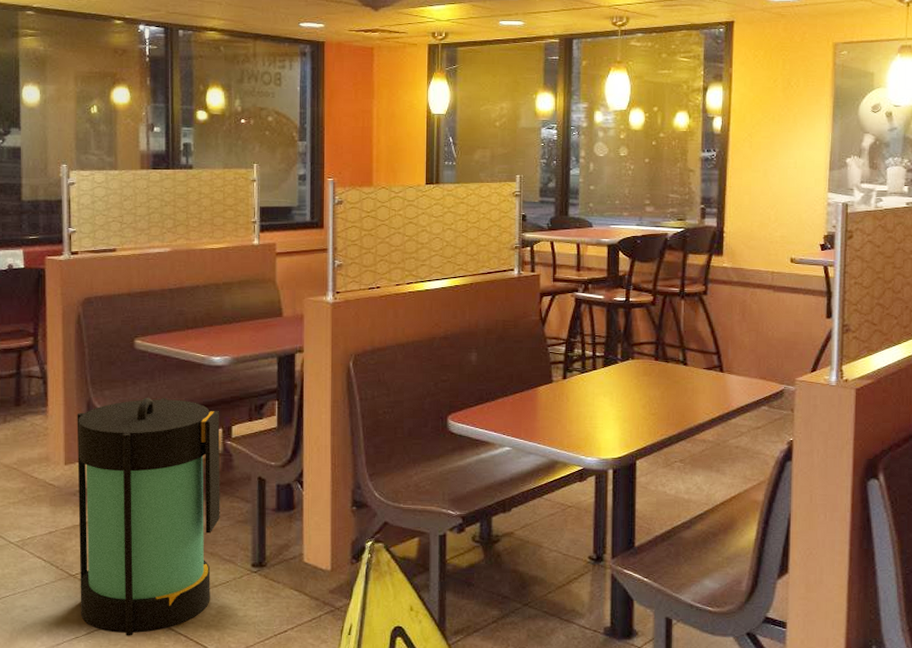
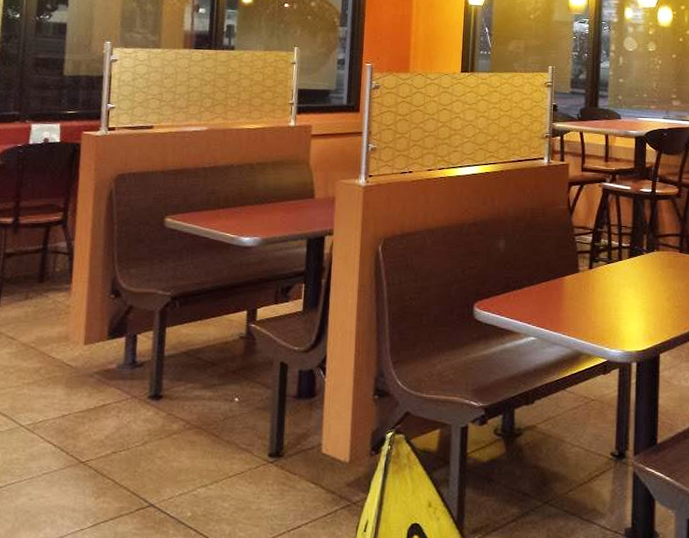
lantern: present [77,397,221,636] -> none [88,276,246,529]

